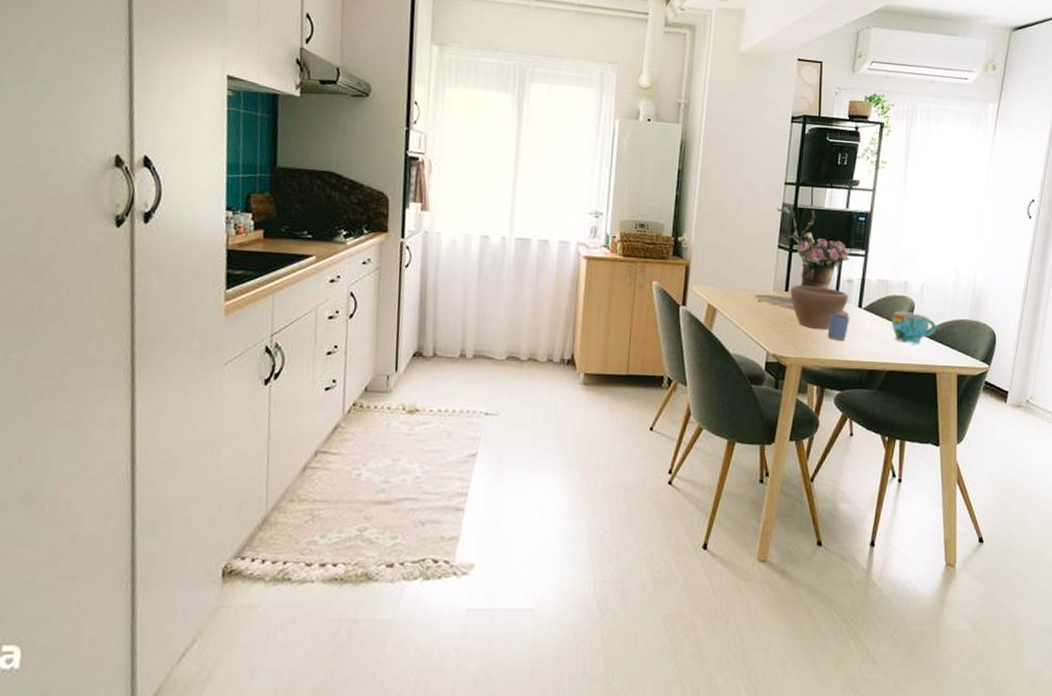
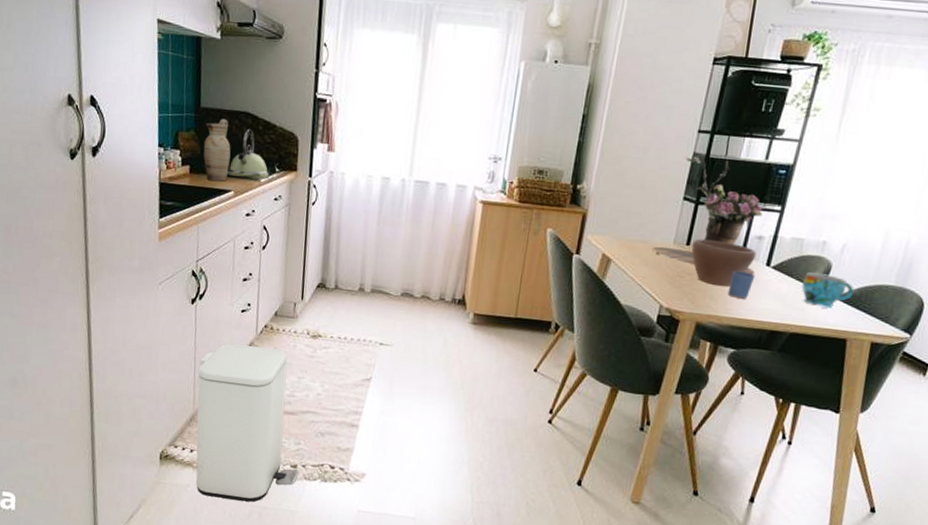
pedal bin: none [268,427,396,616] -> present [196,343,299,502]
ceramic jug: none [279,178,312,247] -> present [203,118,231,182]
kettle: none [308,189,357,243] -> present [227,129,269,180]

